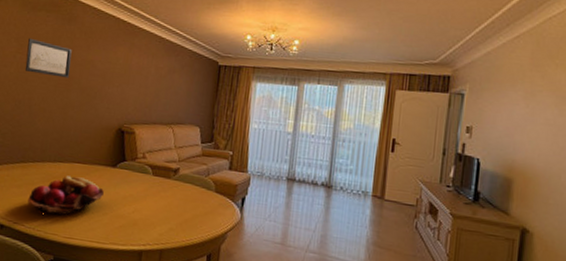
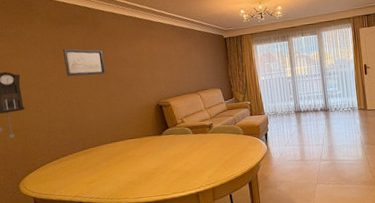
fruit basket: present [28,175,104,216] -> none [97,149,158,186]

